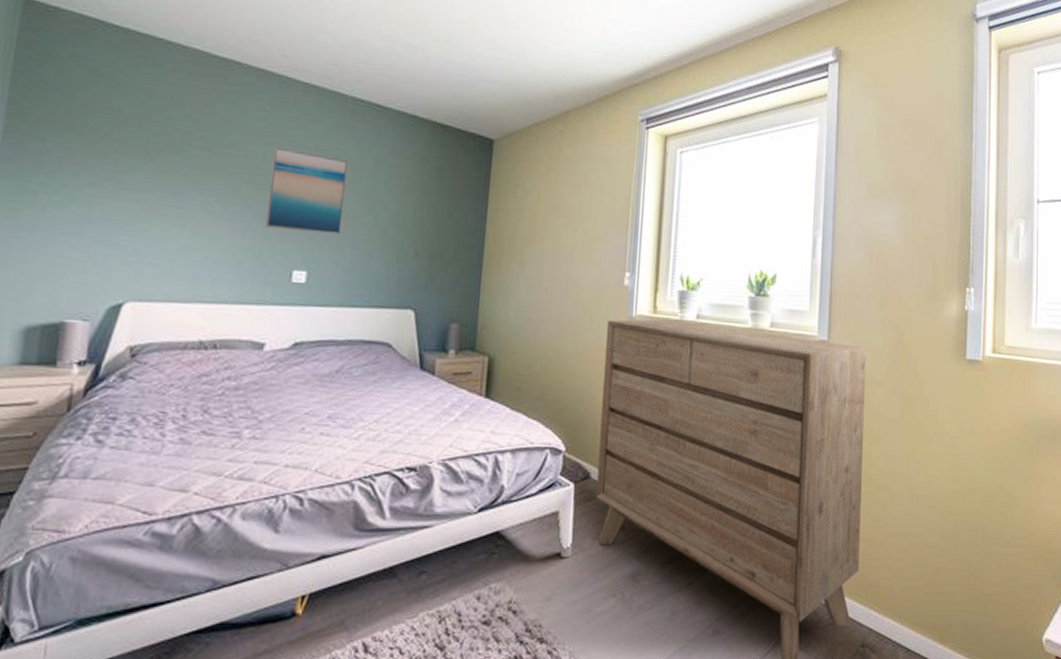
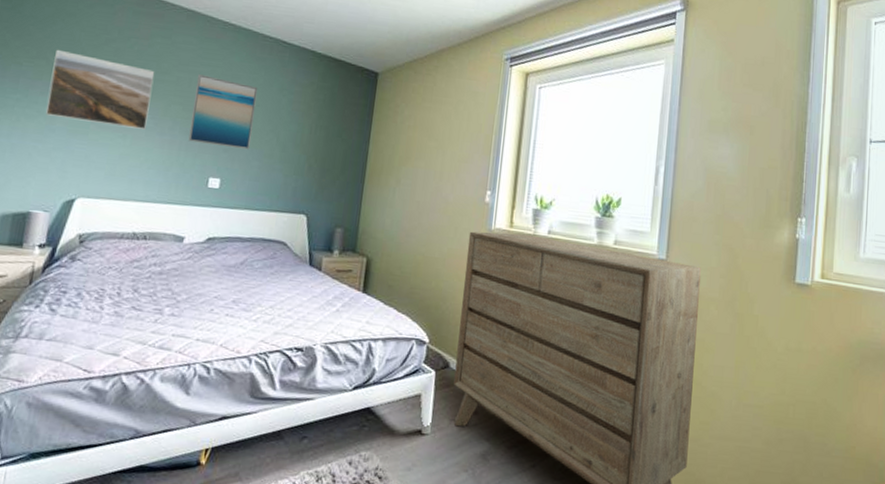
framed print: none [80,120,219,215] -> present [46,49,155,130]

